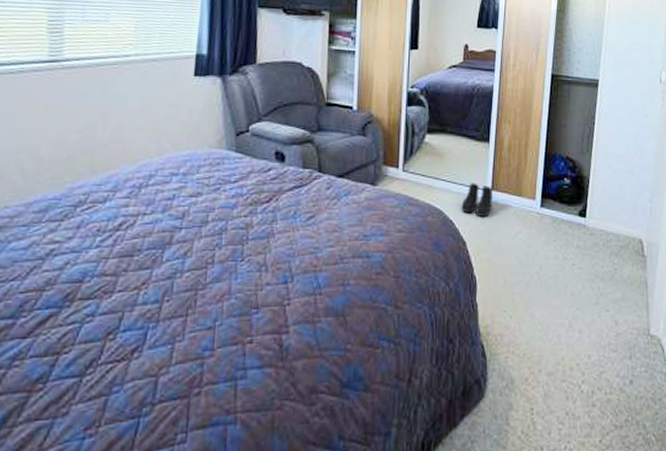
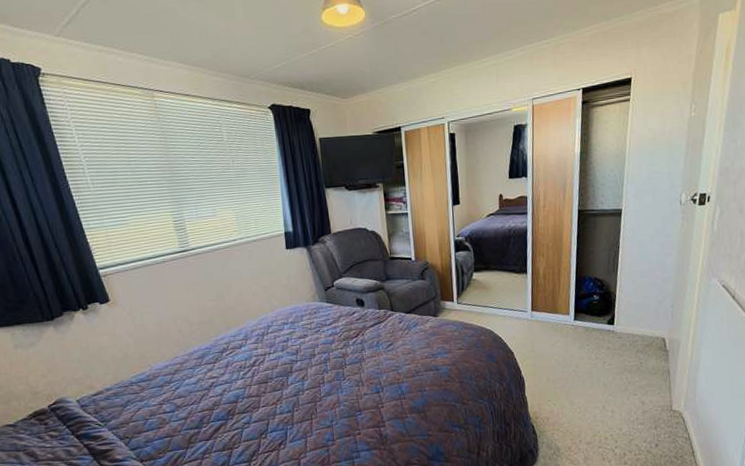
boots: present [461,182,492,216] -> none [507,306,533,332]

